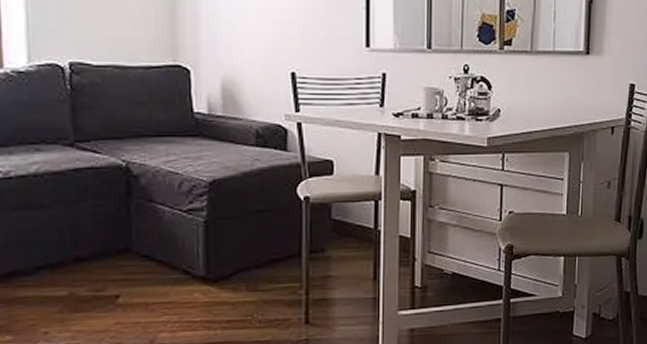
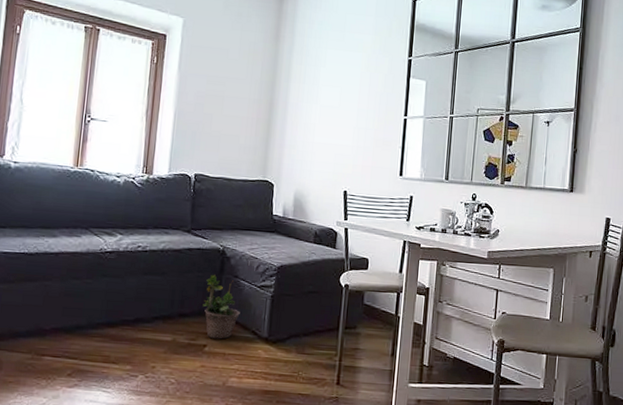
potted plant: none [107,200,163,286] -> present [203,274,240,340]

